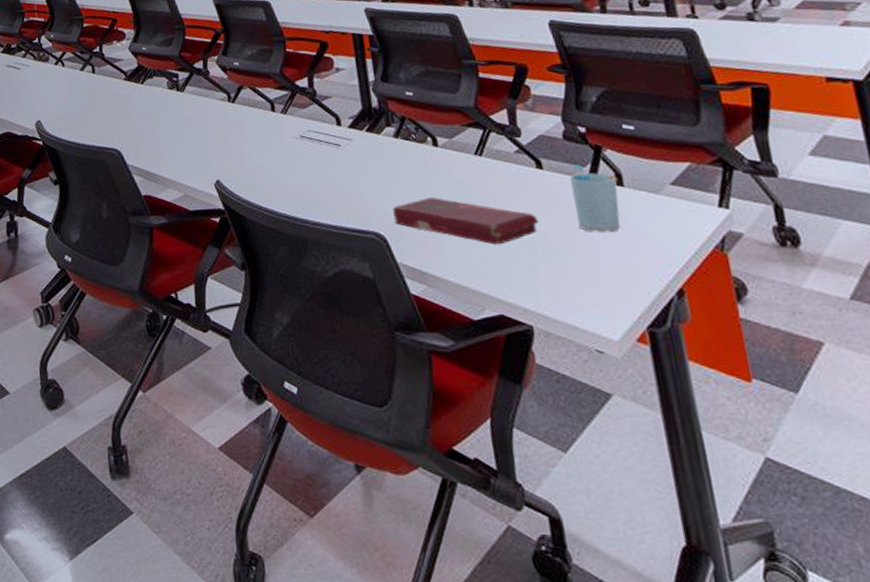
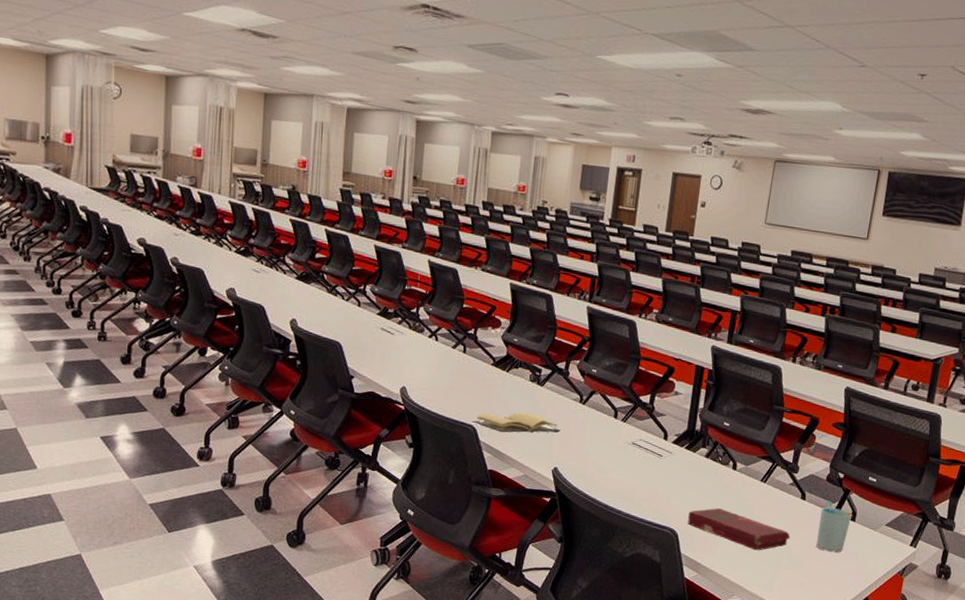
book: none [114,124,214,151] -> present [471,412,561,433]

